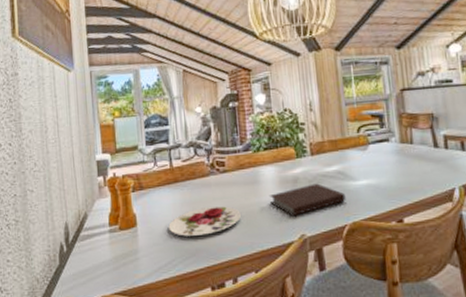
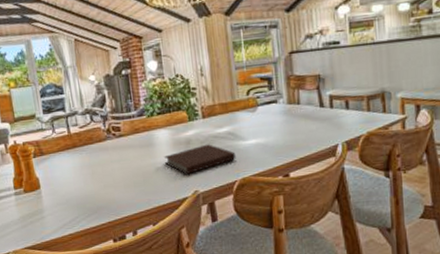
plate: present [168,206,241,236] -> none [70,168,138,196]

